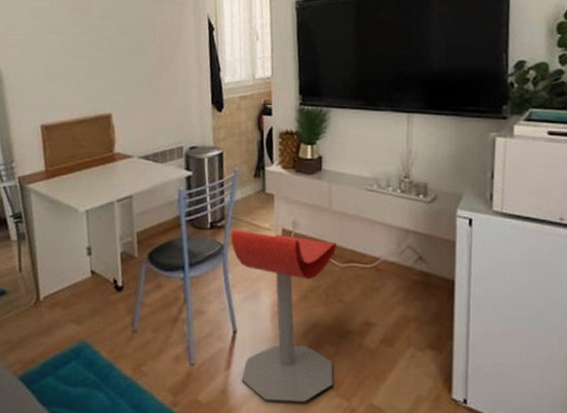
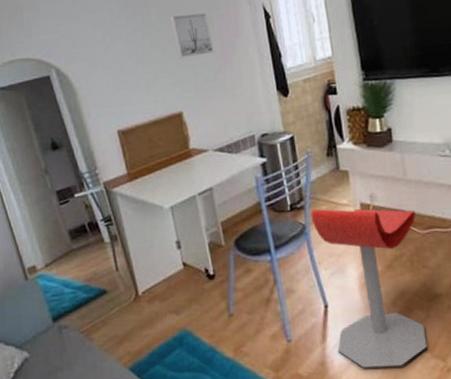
wall art: none [111,14,153,59] -> present [170,13,214,59]

